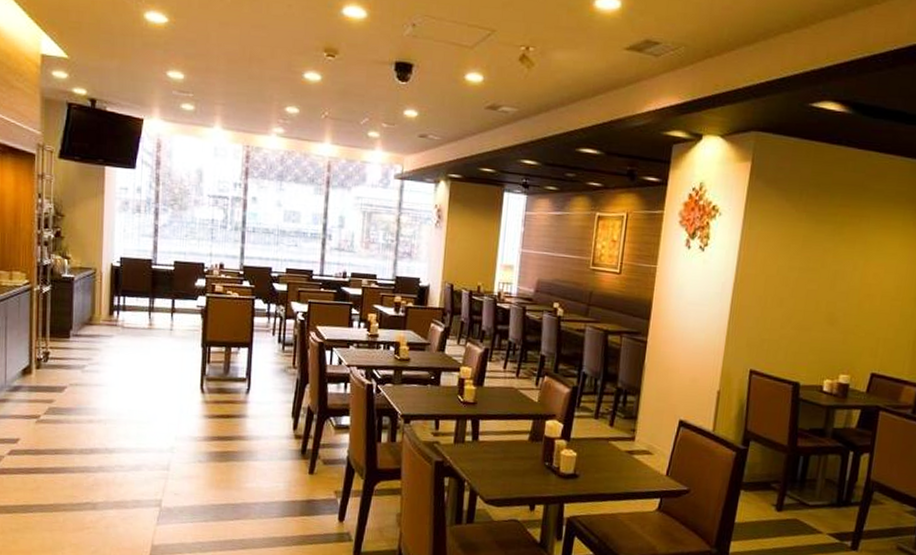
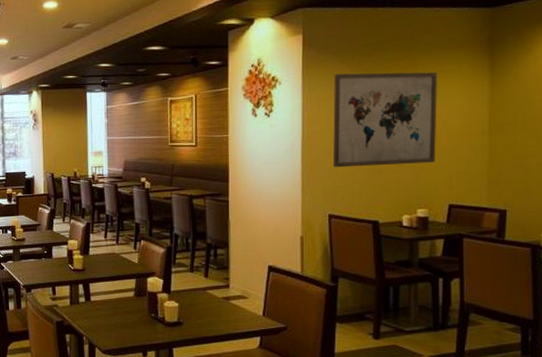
wall art: none [762,212,882,325] -> present [332,72,438,168]

